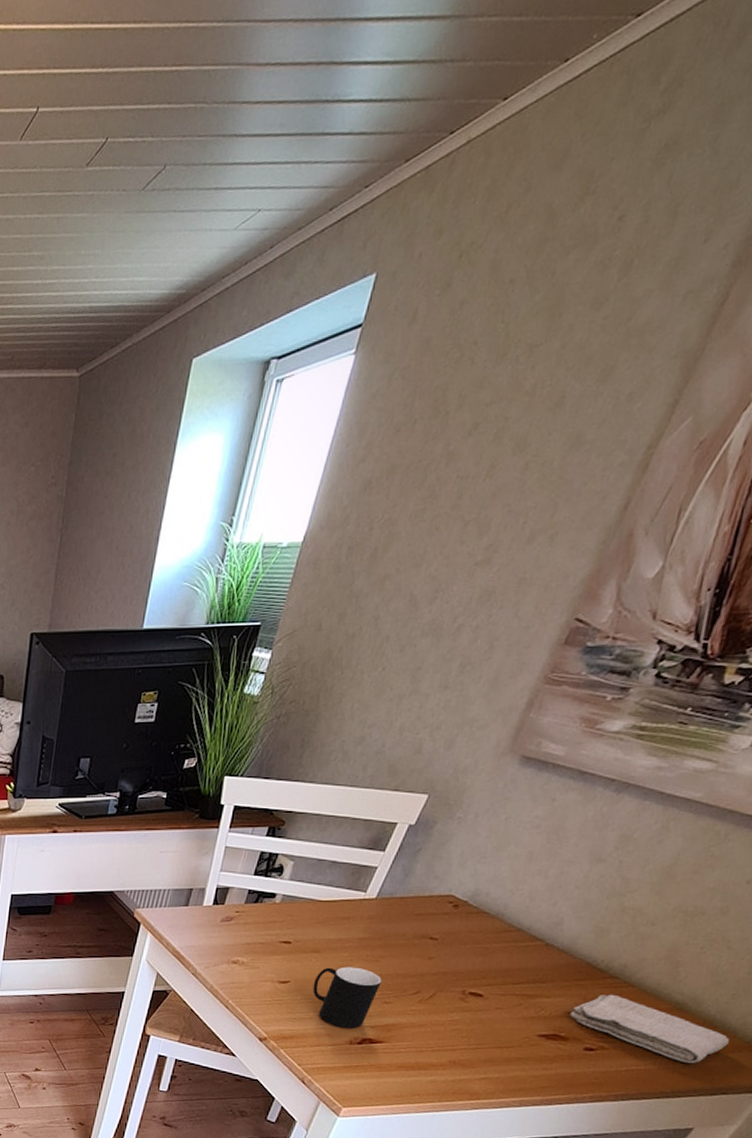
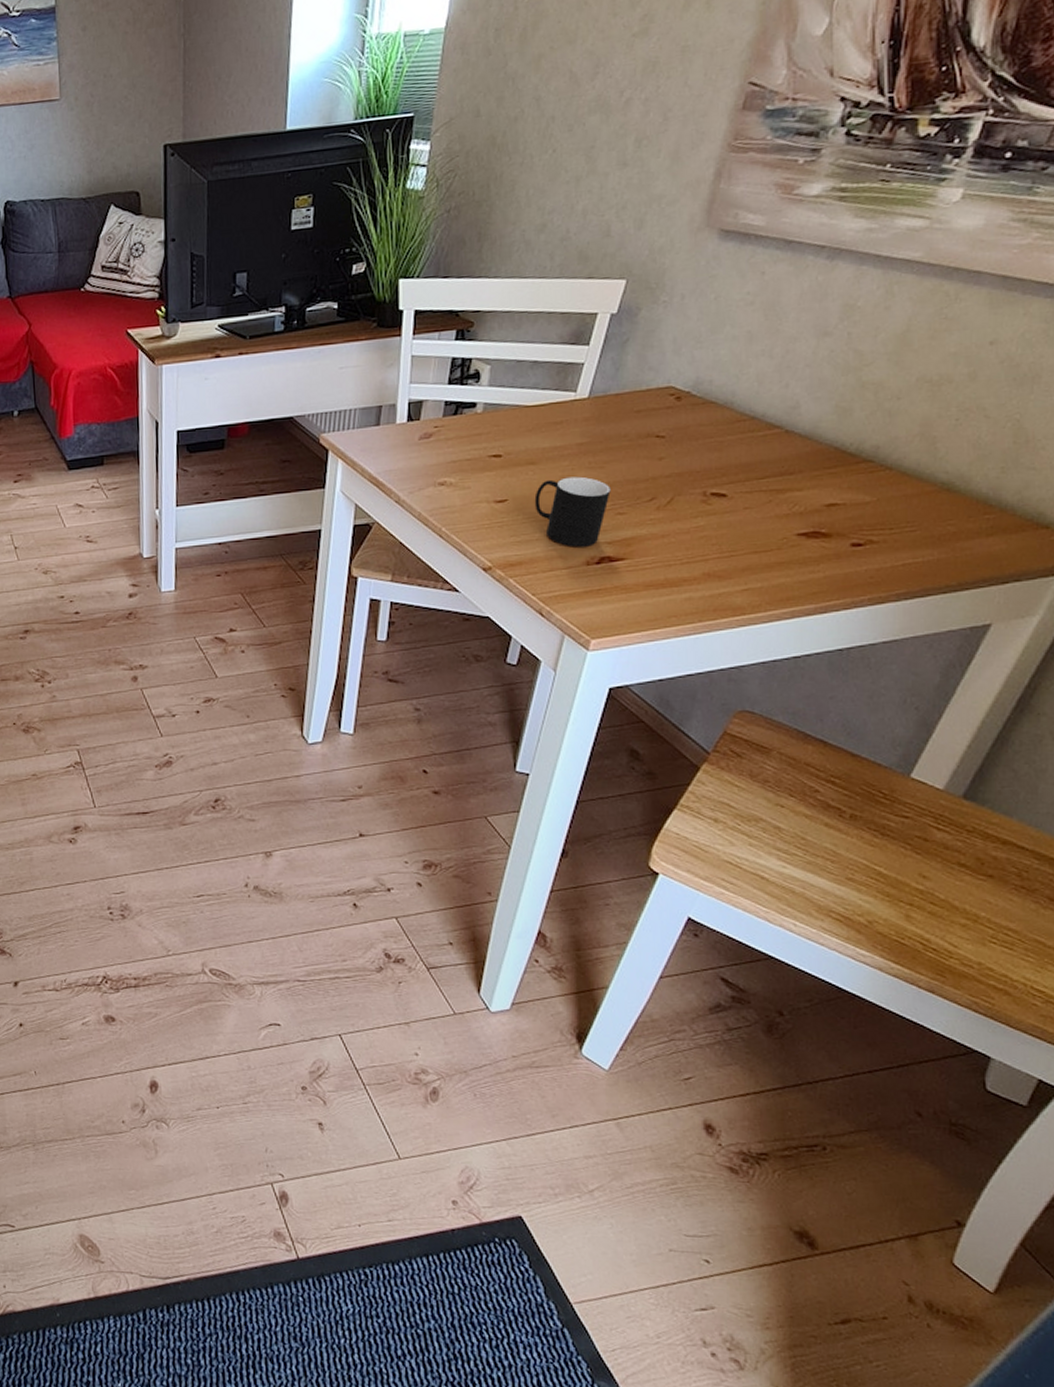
washcloth: present [569,994,729,1063] -> none [827,480,1009,550]

